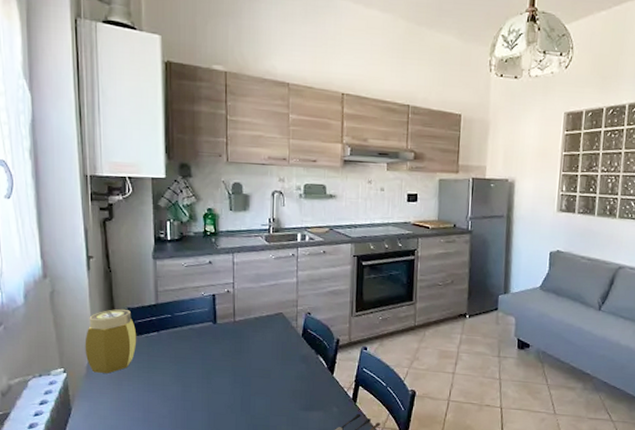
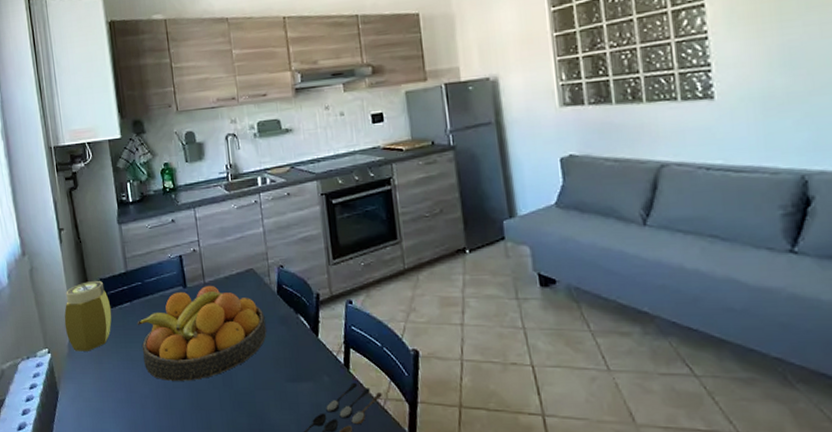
fruit bowl: none [162,324,288,405] -> present [137,286,267,381]

